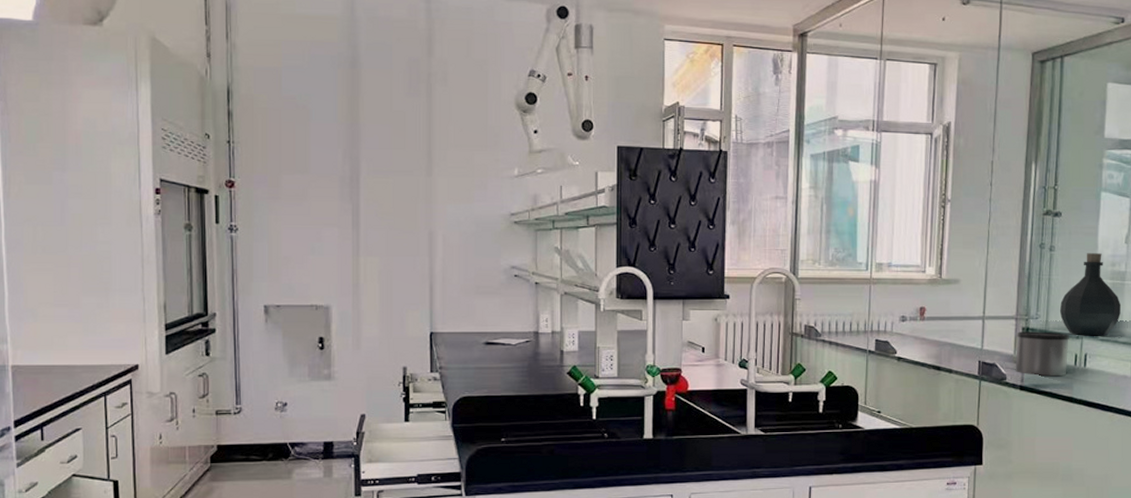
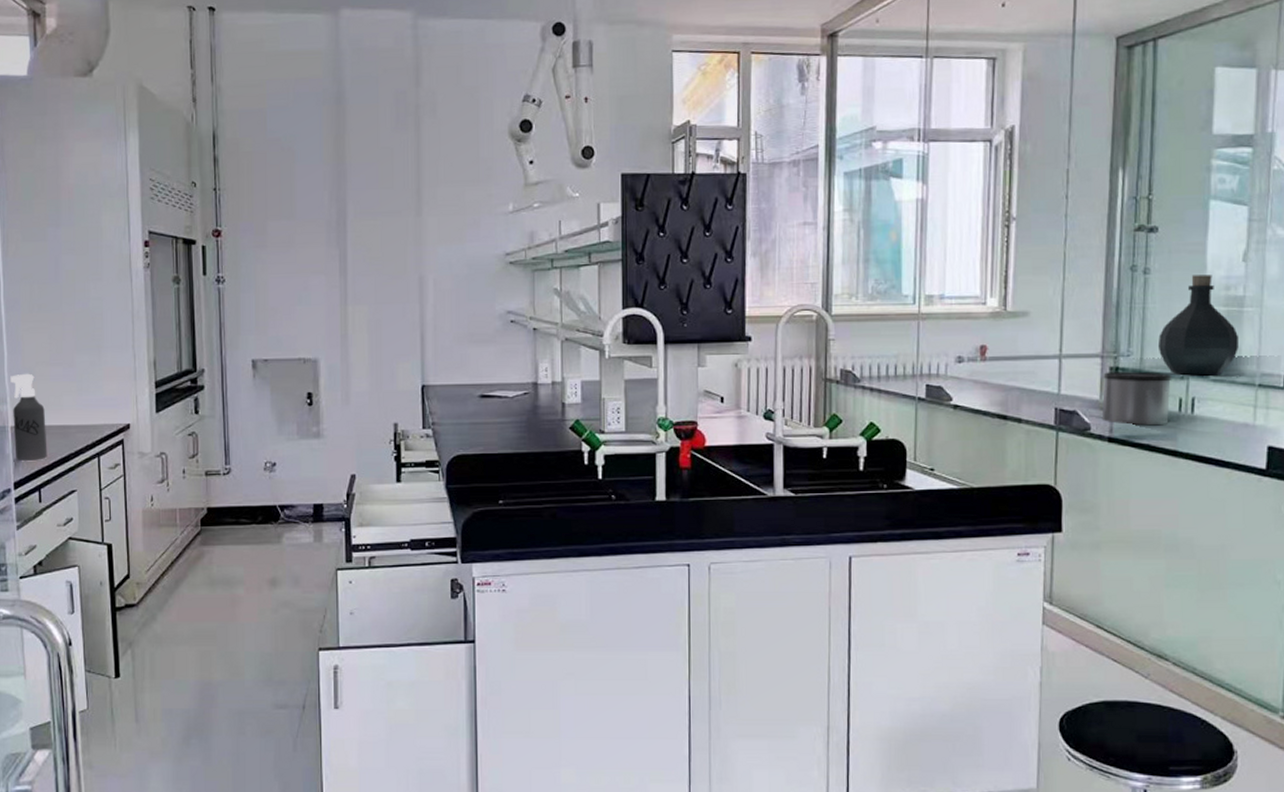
spray bottle: none [11,313,51,401] -> present [10,373,48,462]

